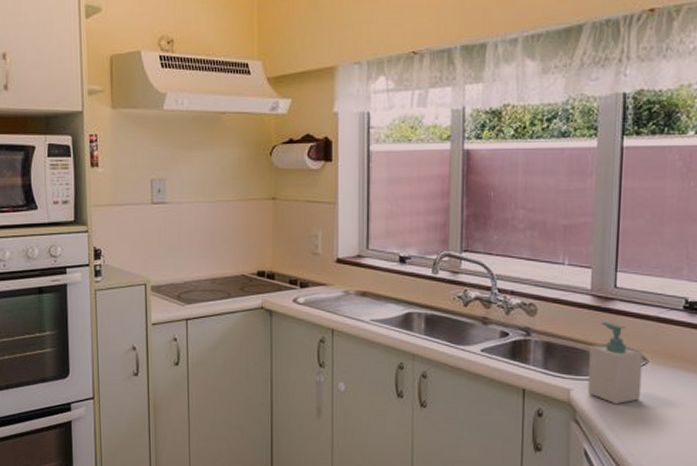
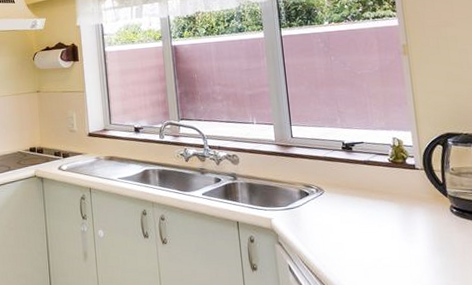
soap bottle: present [588,322,643,405] -> none [281,164,323,227]

